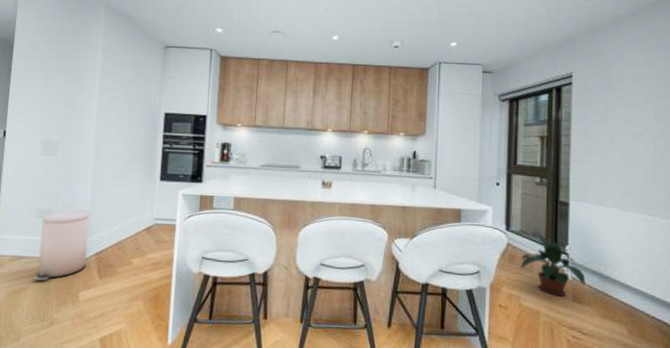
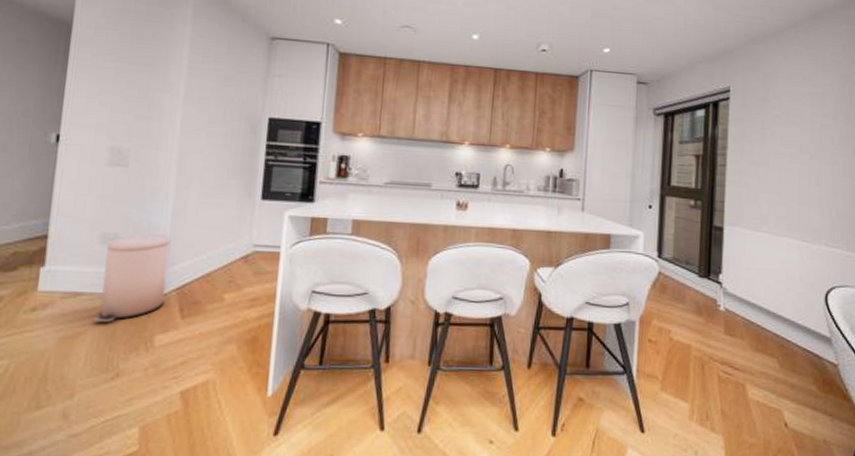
potted plant: present [521,230,586,297] -> none [672,257,739,329]

